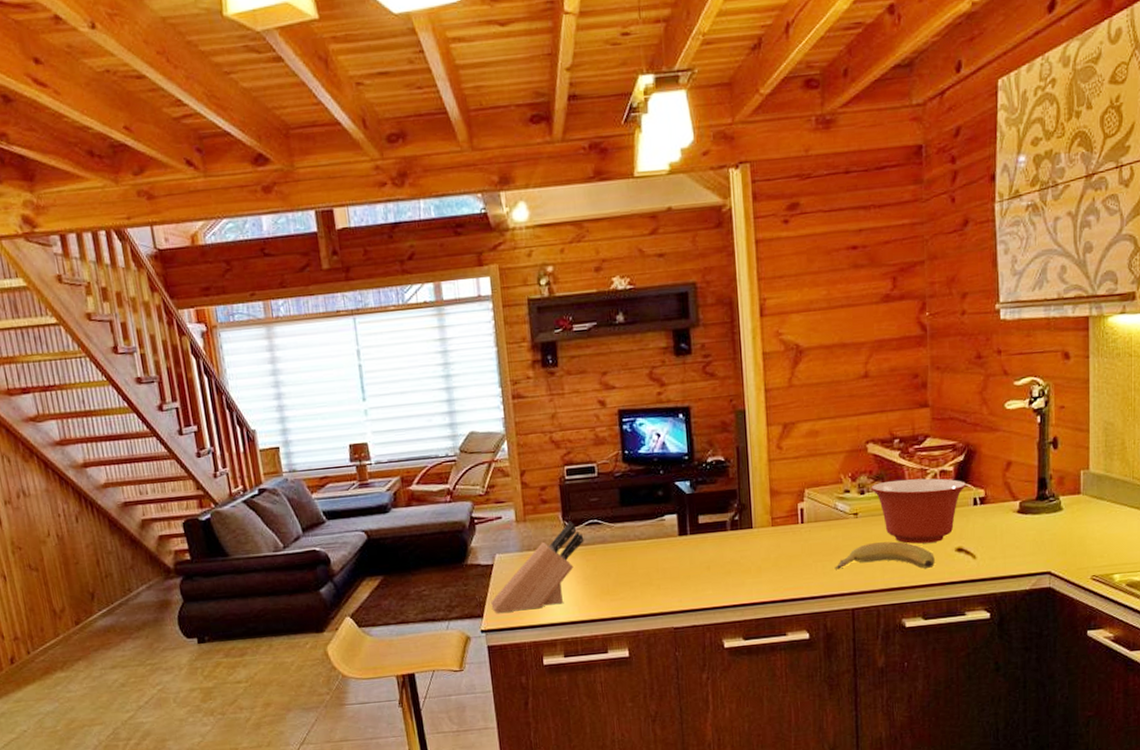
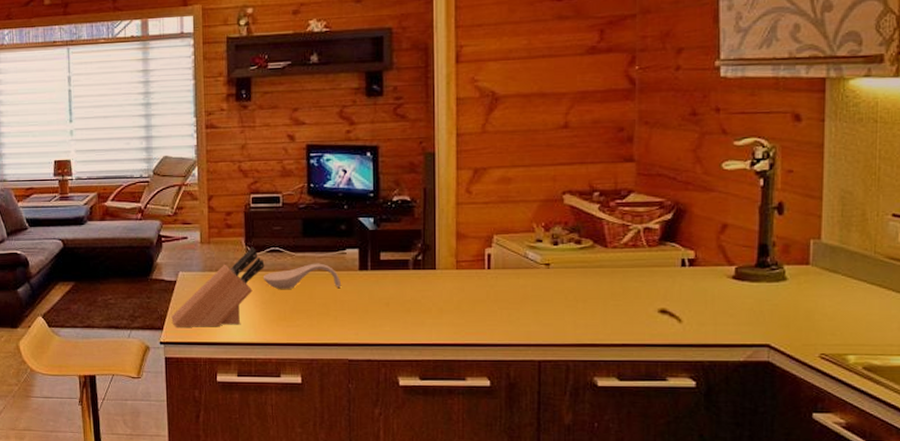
spoon rest: none [583,532,662,563] -> present [262,263,341,289]
banana: present [834,541,935,570] -> none [521,296,634,327]
mixing bowl: present [870,478,967,544] -> none [565,233,674,301]

